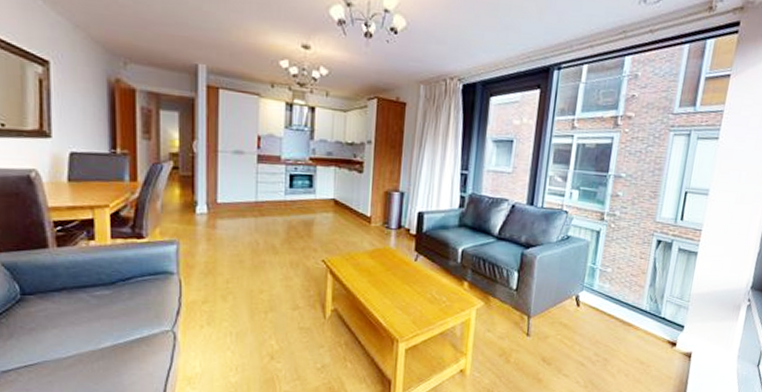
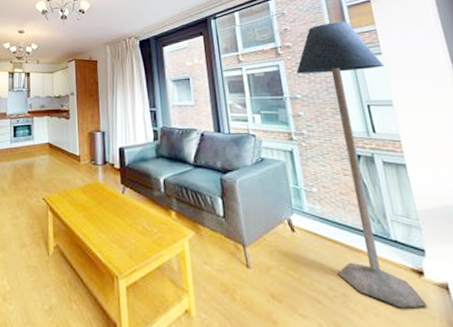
floor lamp: none [606,95,716,371] -> present [296,22,428,309]

